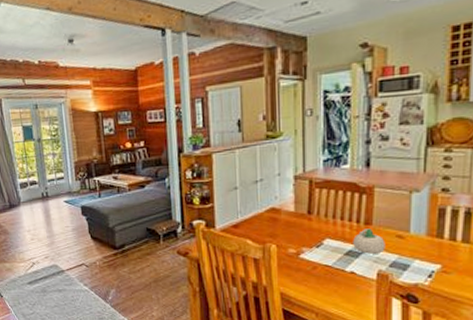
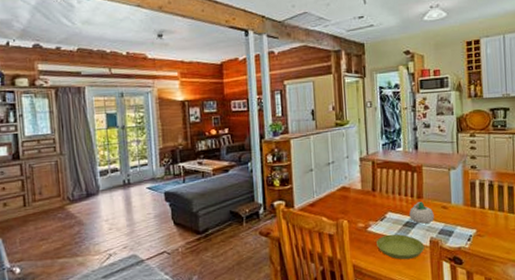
saucer: none [310,263,371,293] -> present [376,234,425,260]

